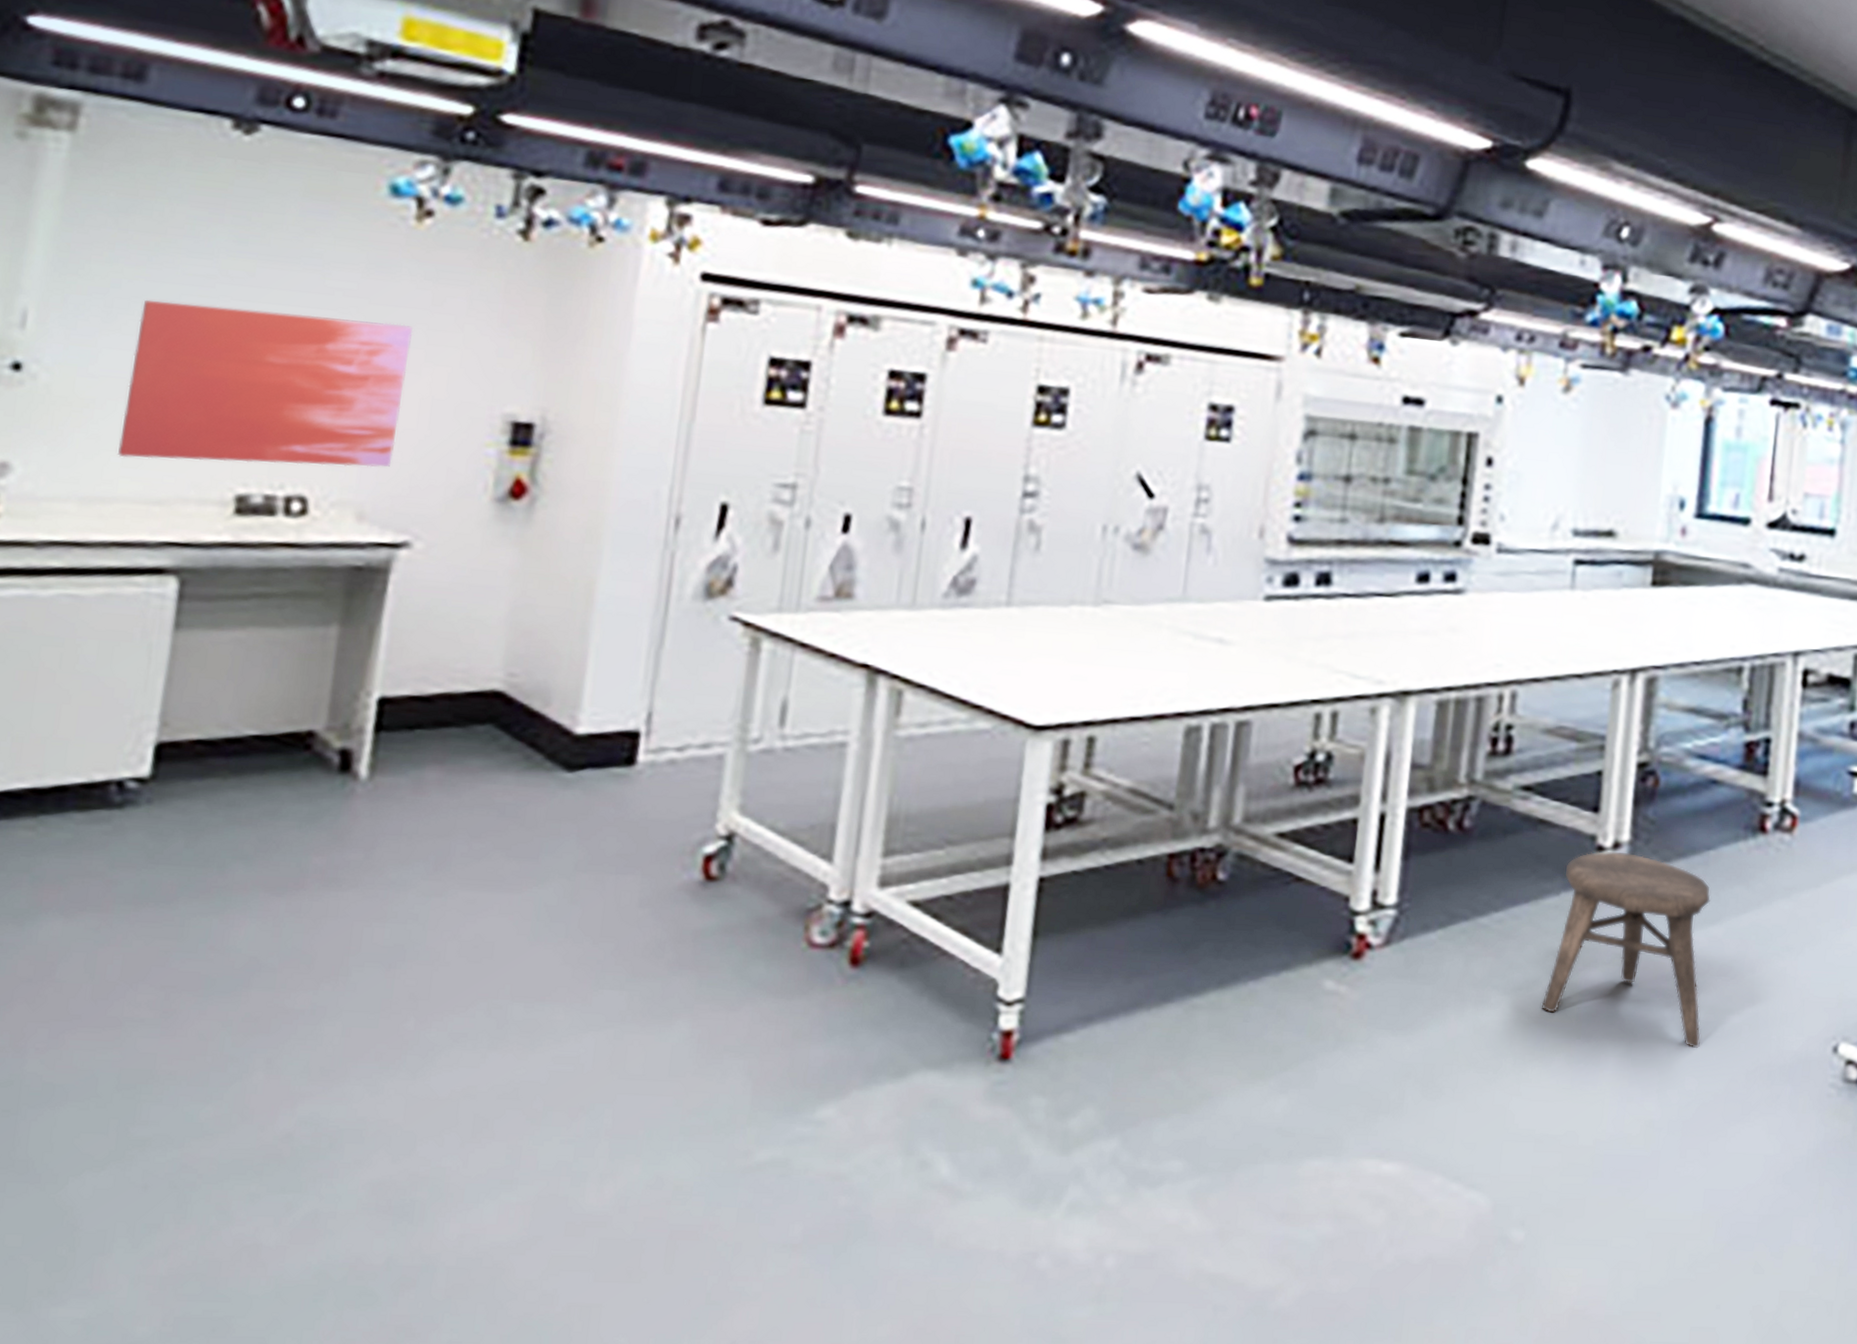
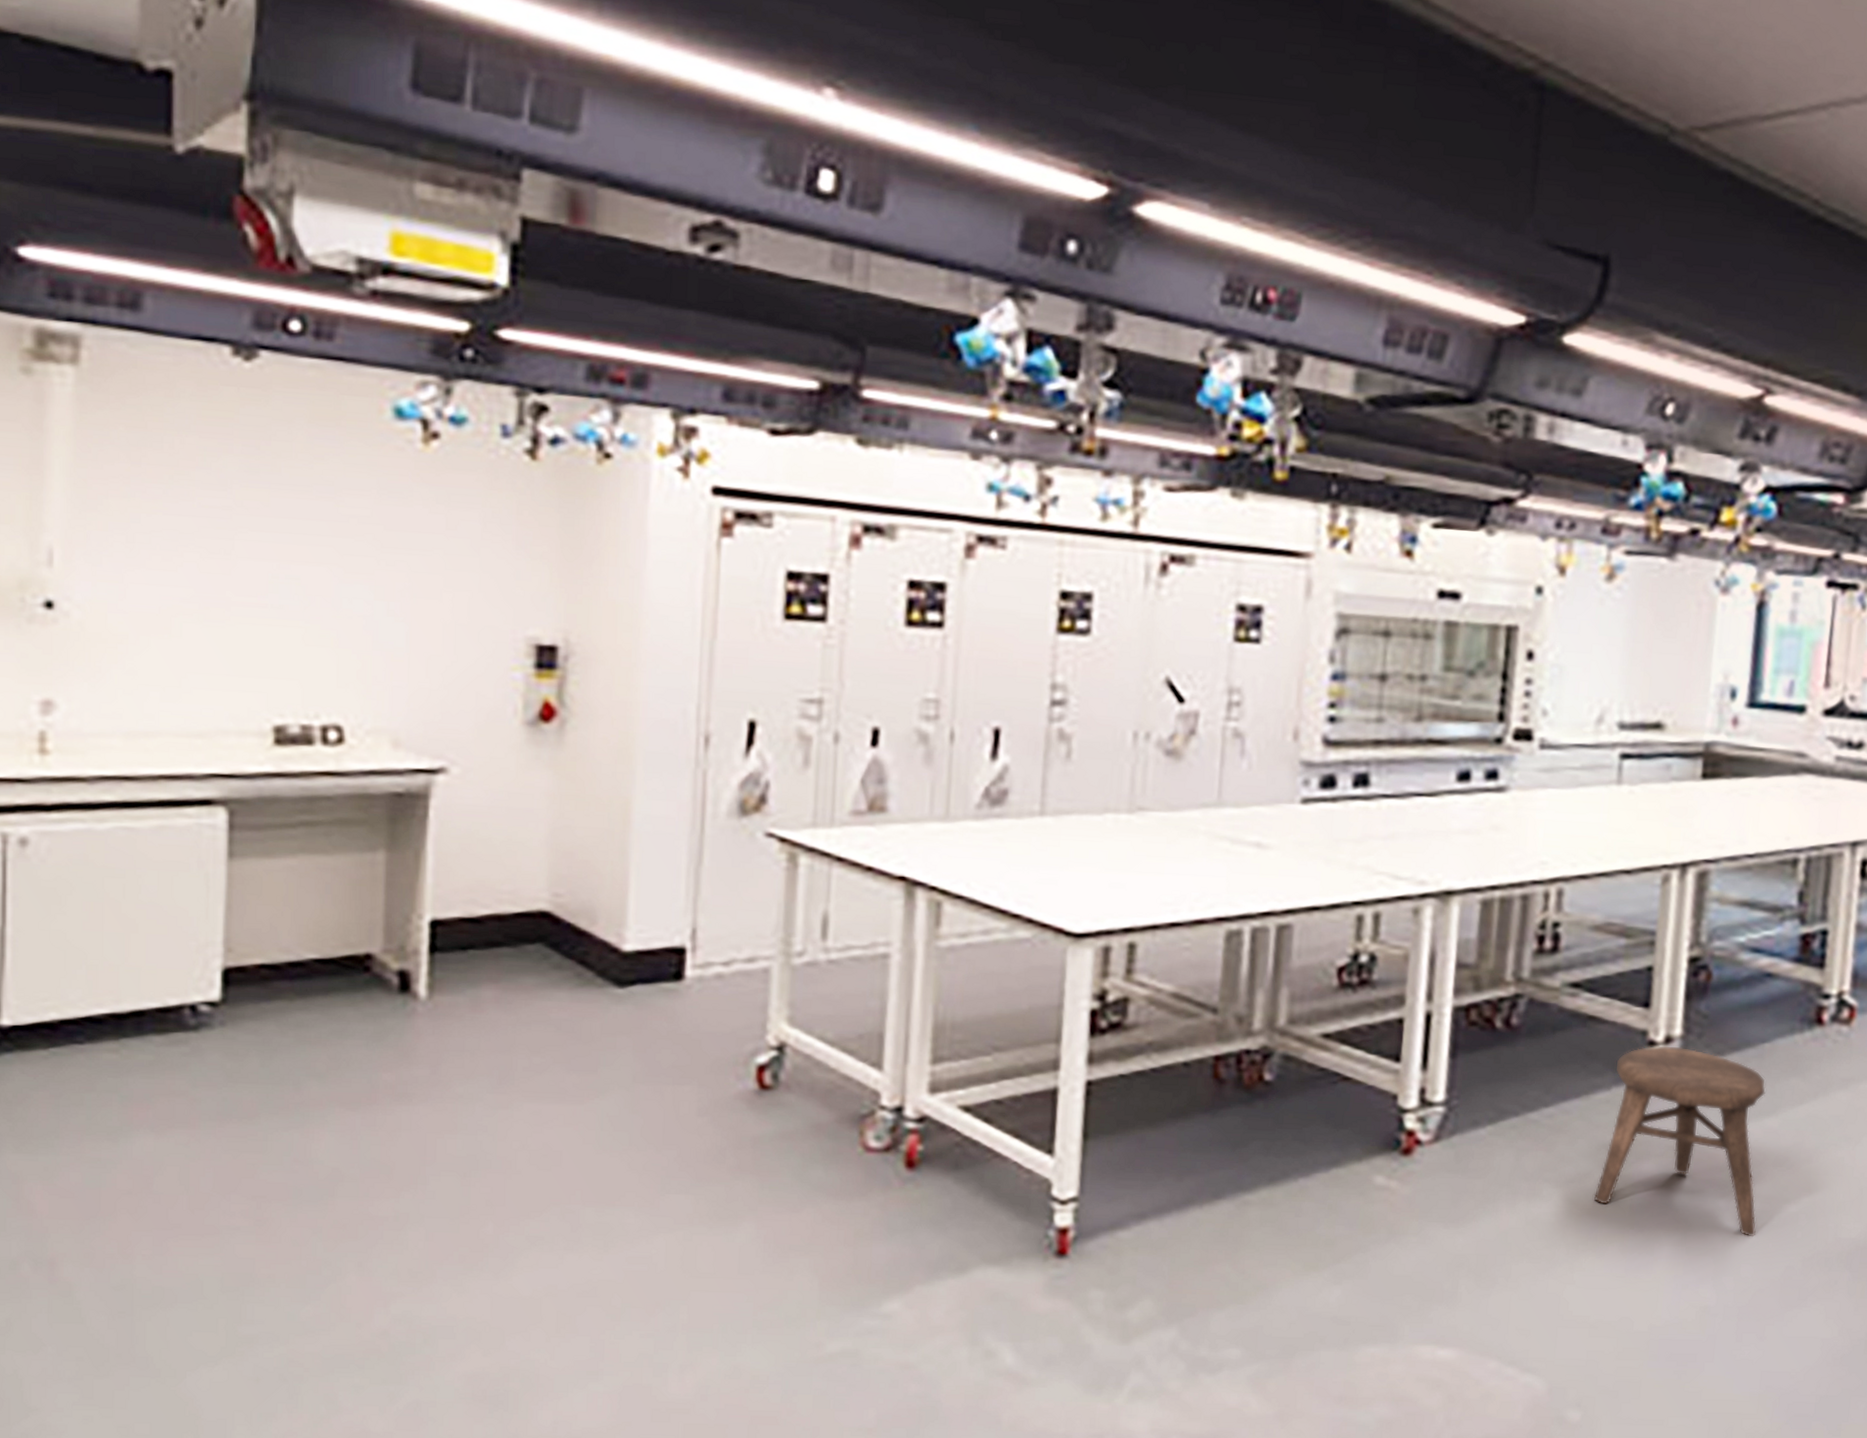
wall art: present [118,299,414,468] -> none [156,533,430,695]

